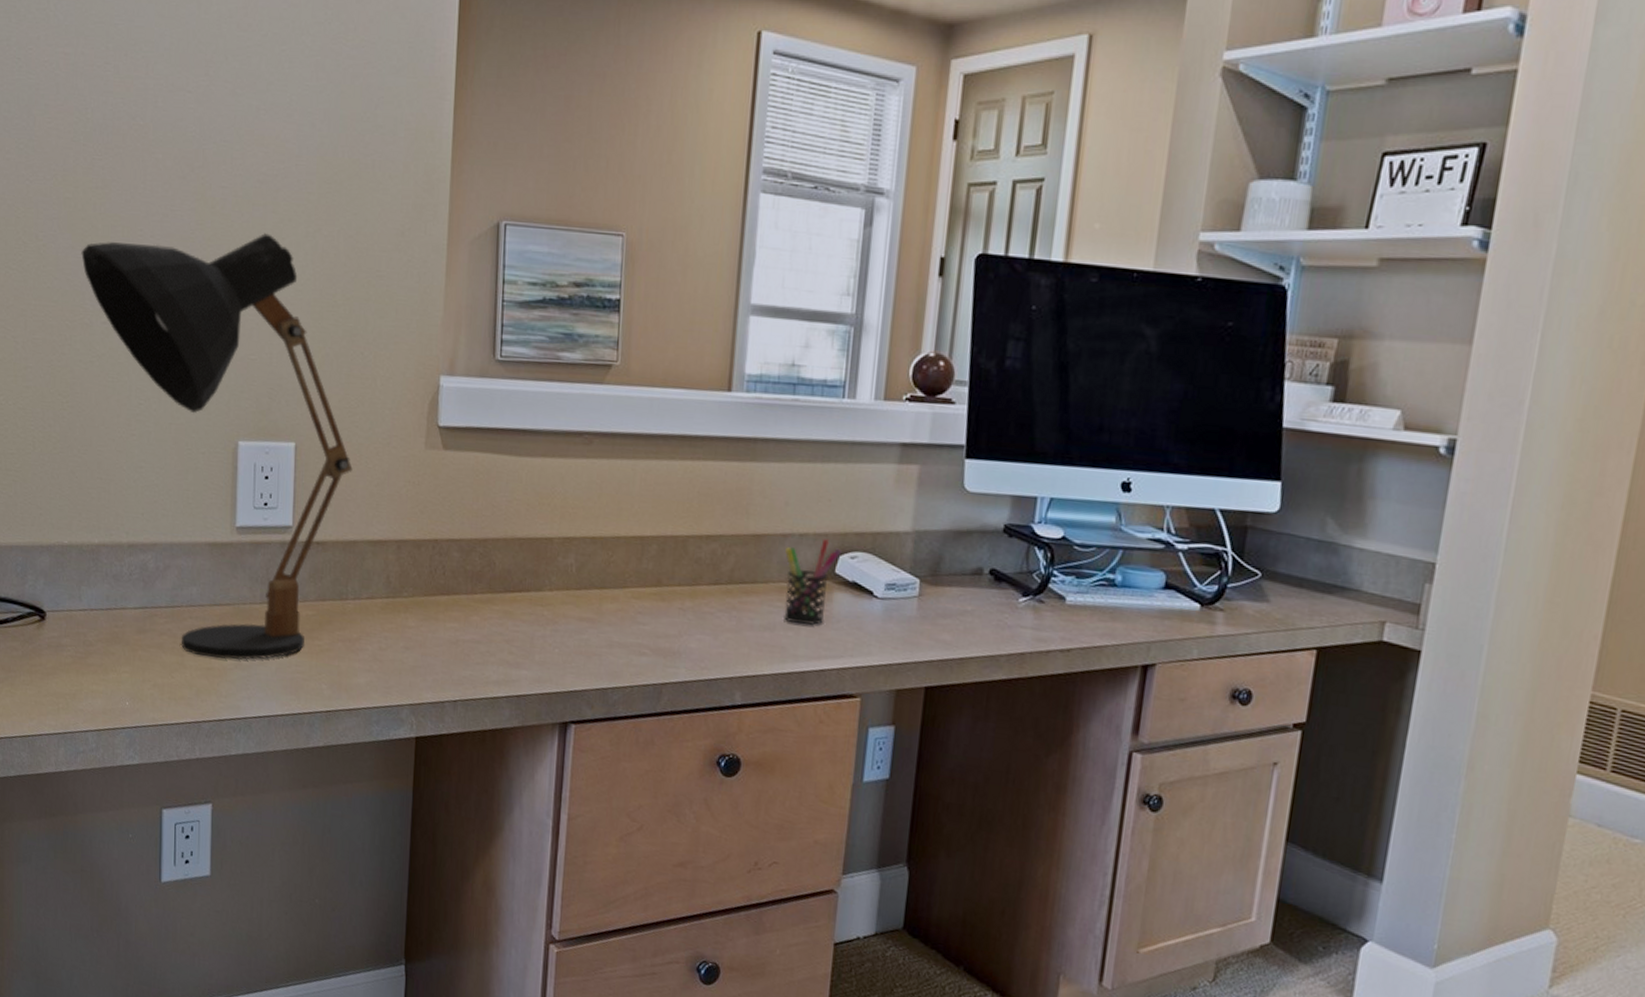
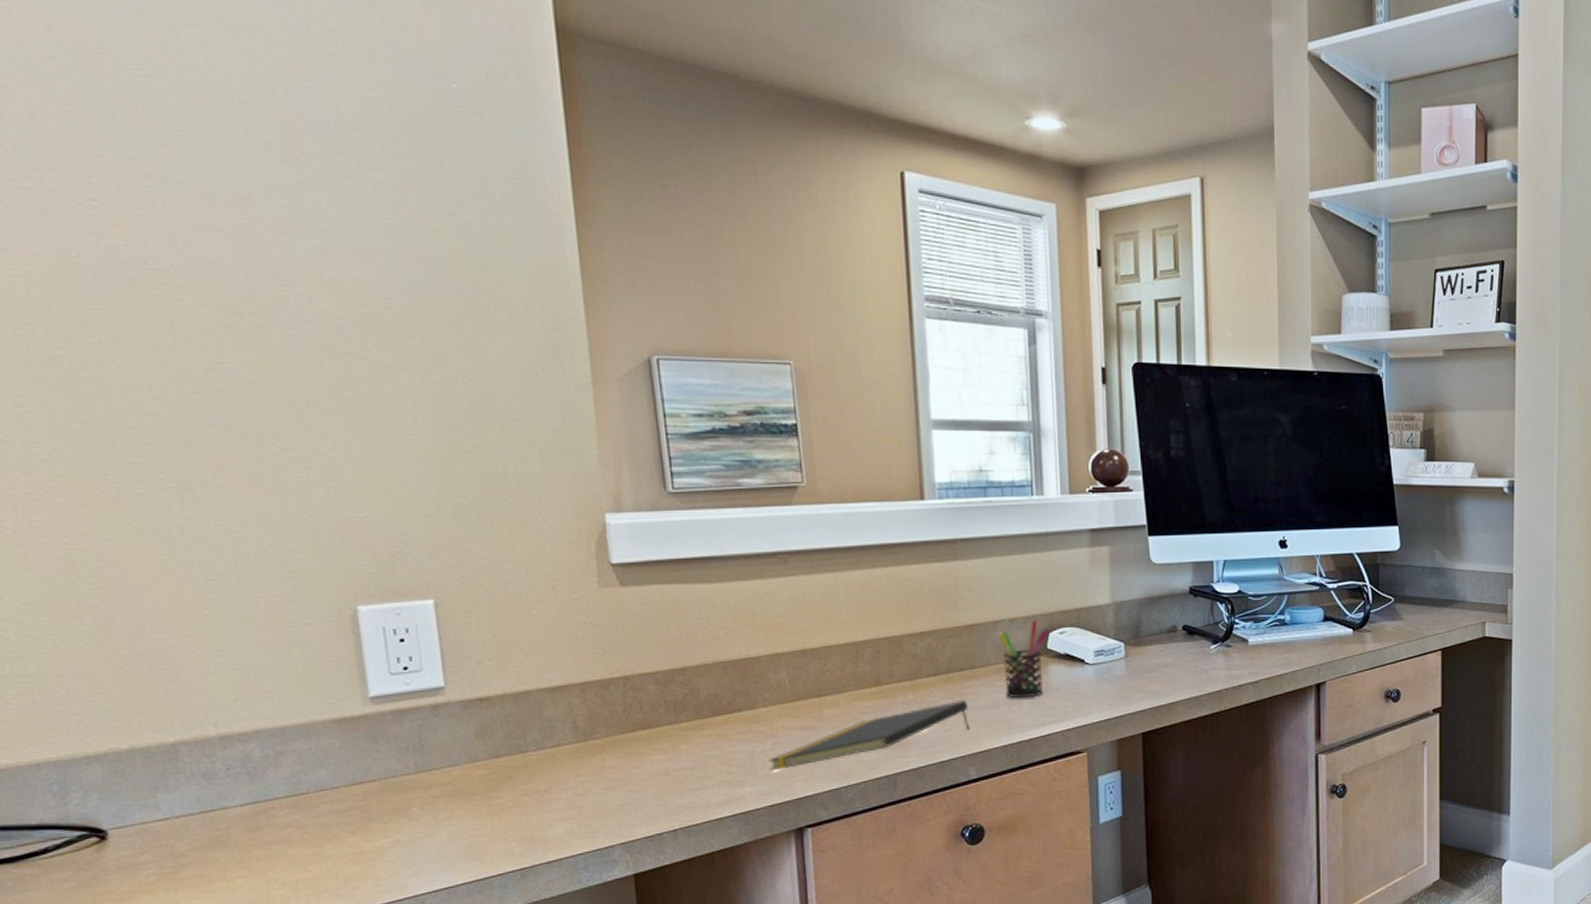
desk lamp: present [81,233,353,661] -> none [89,382,513,842]
notepad: none [546,616,744,659] -> present [768,701,970,771]

